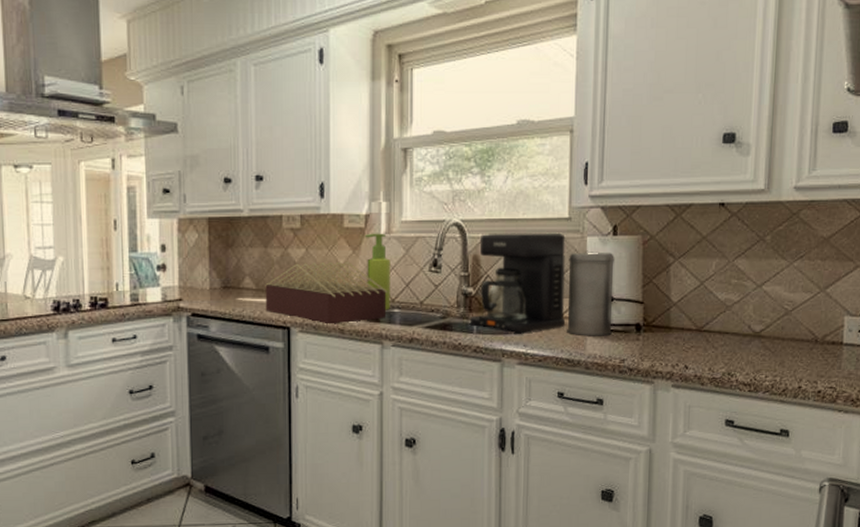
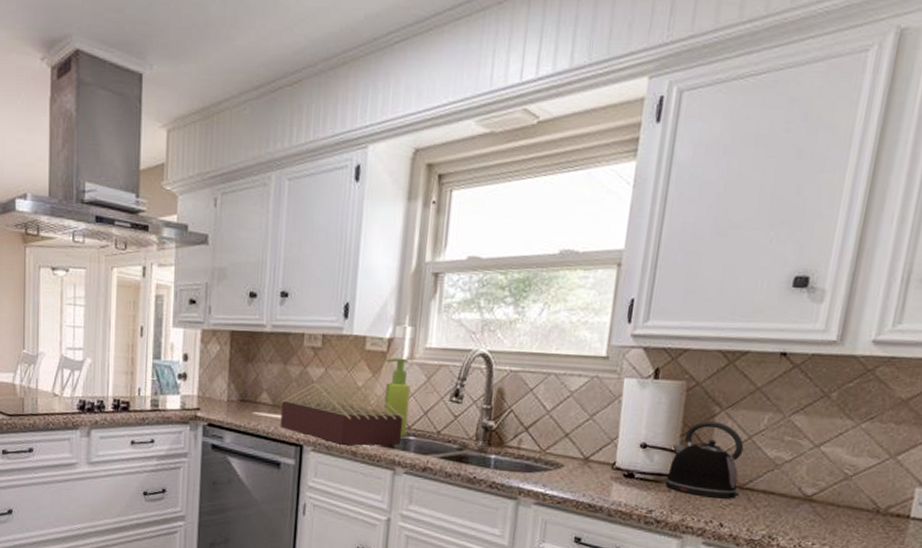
coffee maker: present [470,232,566,333] -> none [488,366,601,473]
canister: present [567,253,614,338] -> none [591,394,652,485]
kettle: none [633,271,699,343] -> present [665,421,744,499]

